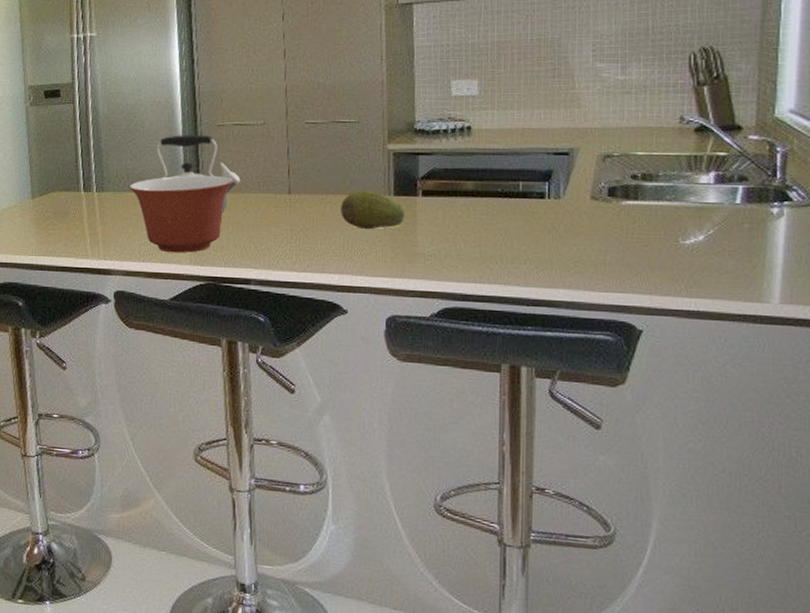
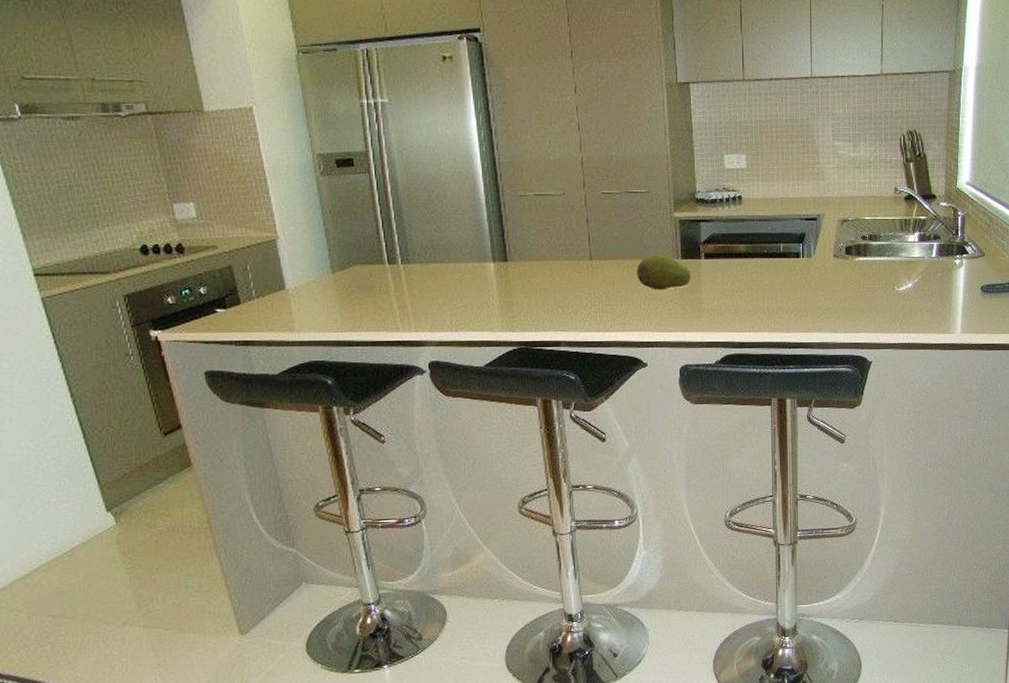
mixing bowl: present [129,175,234,253] -> none [436,244,539,321]
kettle: present [156,135,241,214] -> none [460,205,545,281]

